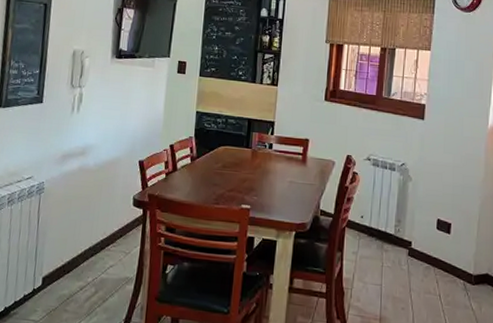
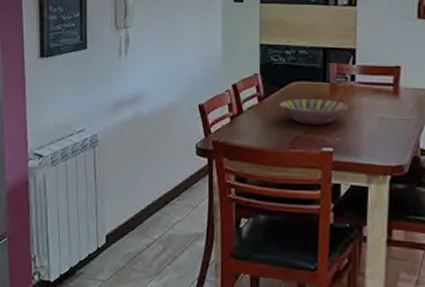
serving bowl: none [208,161,266,185] -> present [279,99,349,125]

